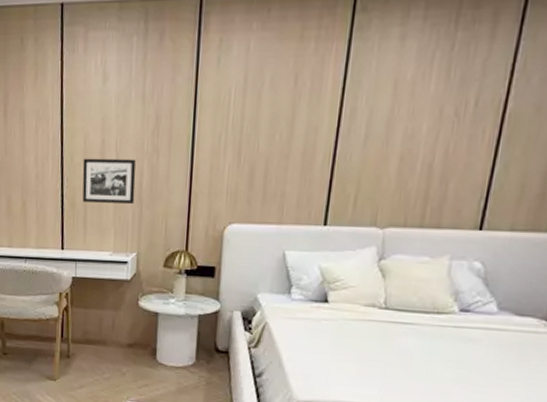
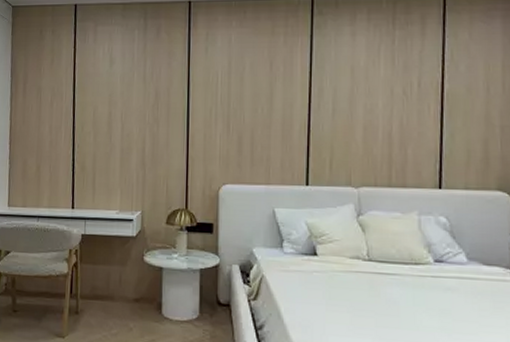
picture frame: present [82,158,136,204] -> none [91,128,139,167]

